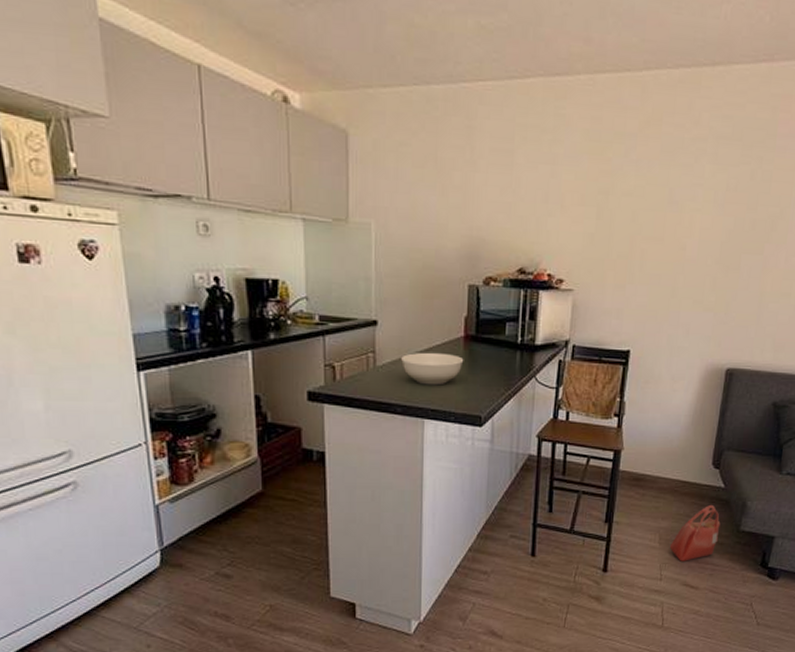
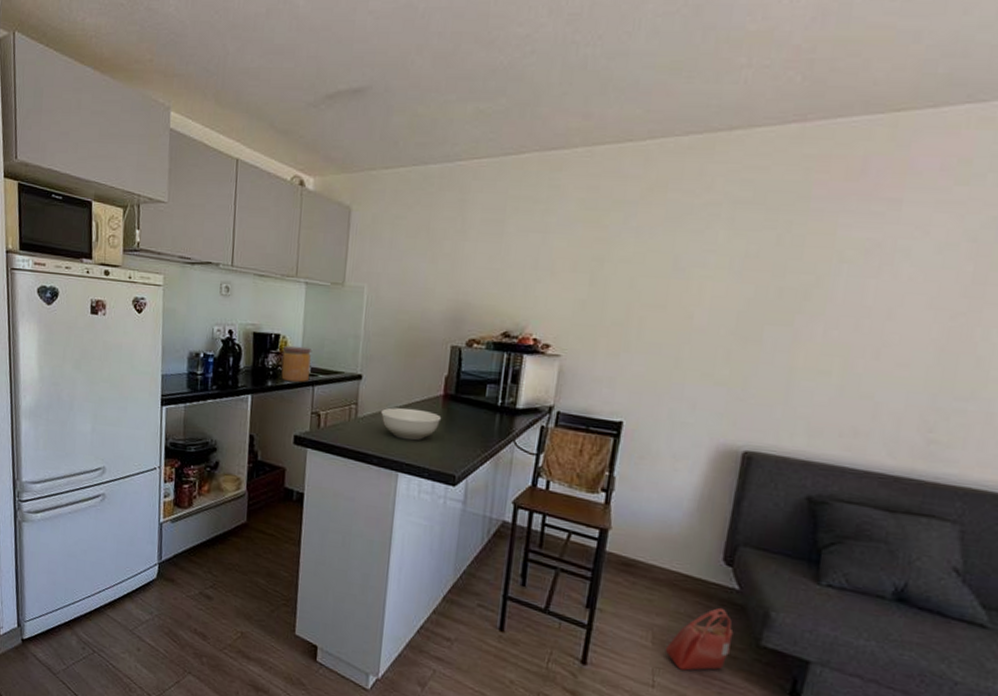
jar: none [284,291,318,334] -> present [281,345,311,383]

